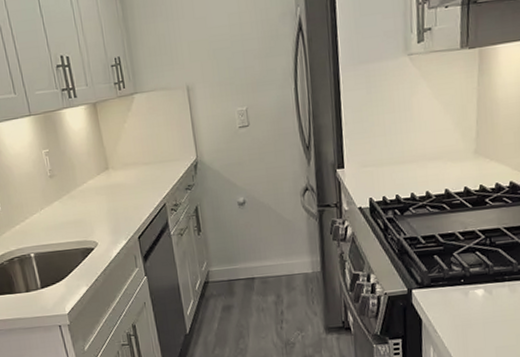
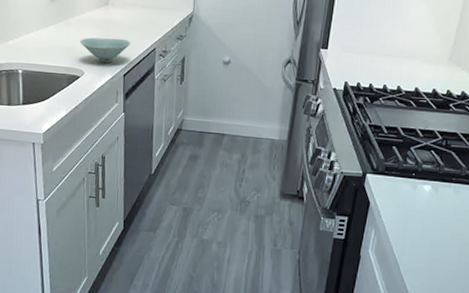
bowl: none [86,200,140,229] -> present [79,37,131,63]

